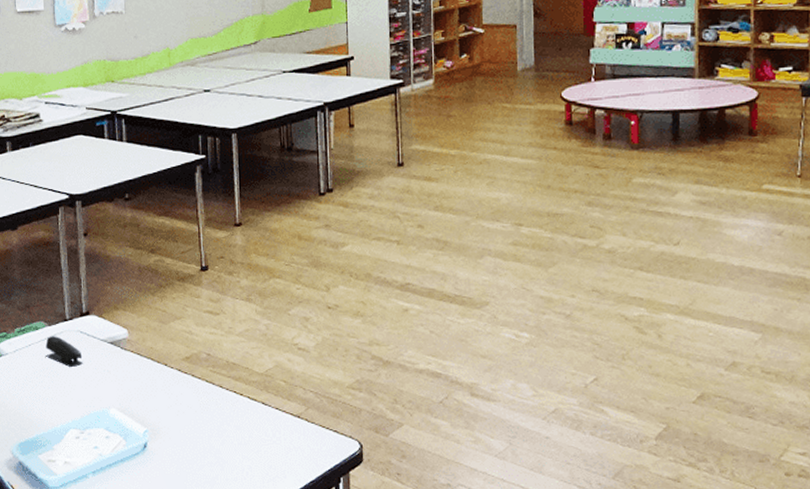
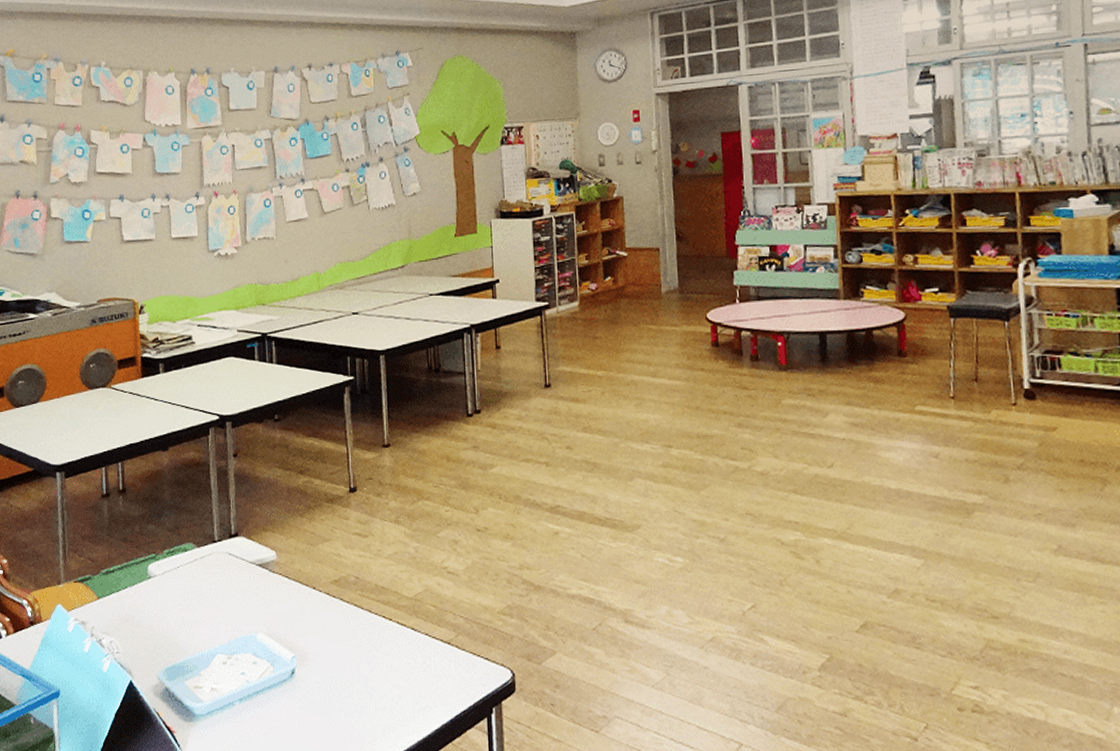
stapler: present [45,336,83,367] -> none [194,558,231,590]

